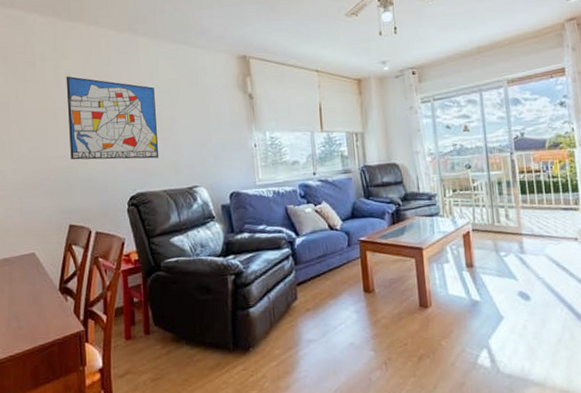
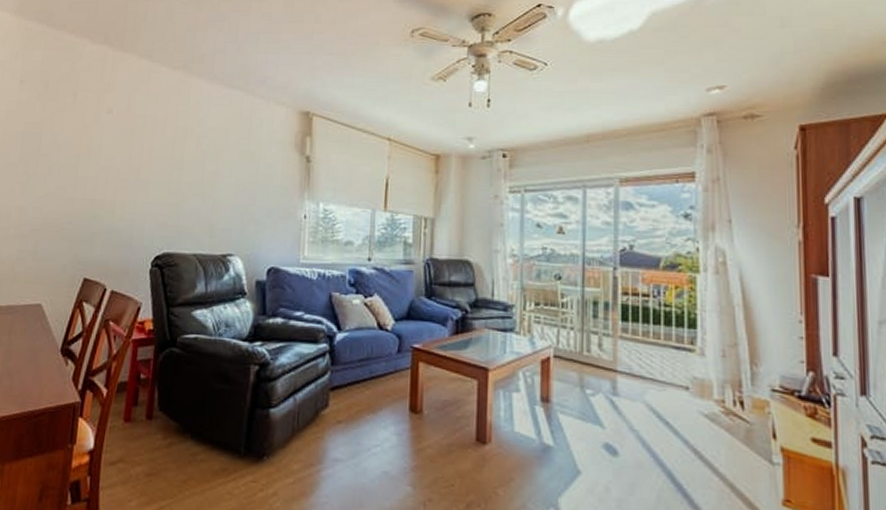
wall art: present [66,76,159,160] -> none [97,111,201,216]

